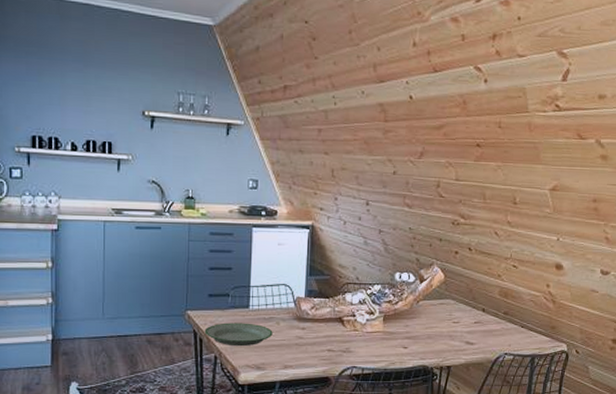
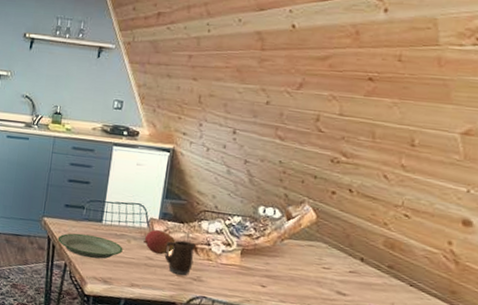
fruit: none [292,308,323,332] -> present [143,230,176,255]
mug: none [314,315,342,349] -> present [164,240,196,276]

